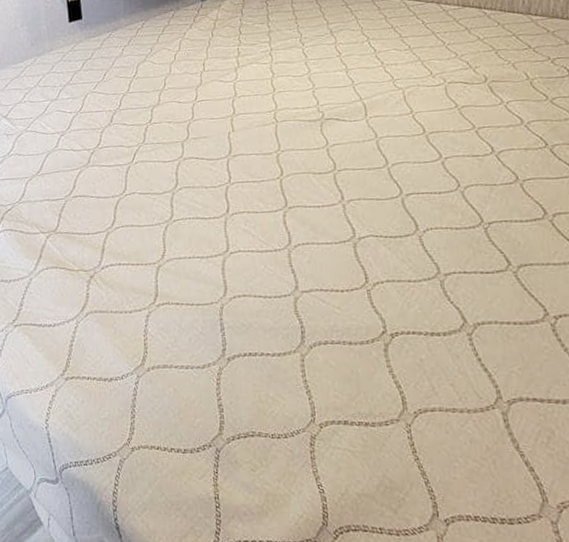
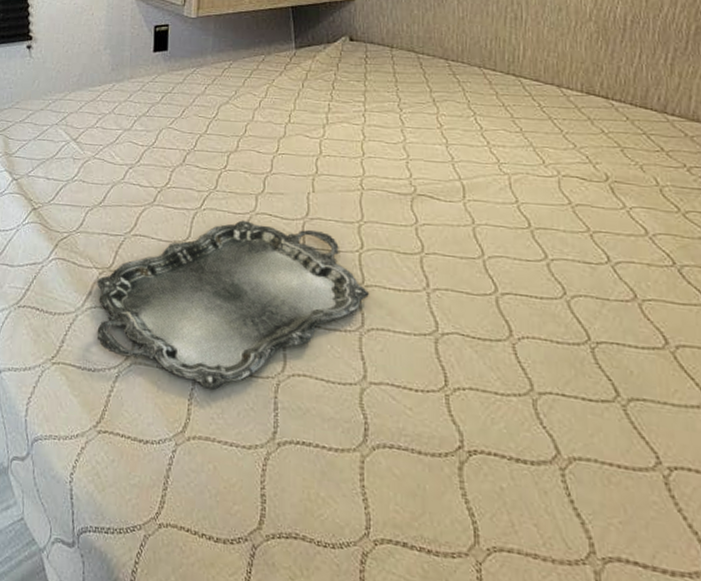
serving tray: none [45,166,293,324] -> present [96,220,369,391]

